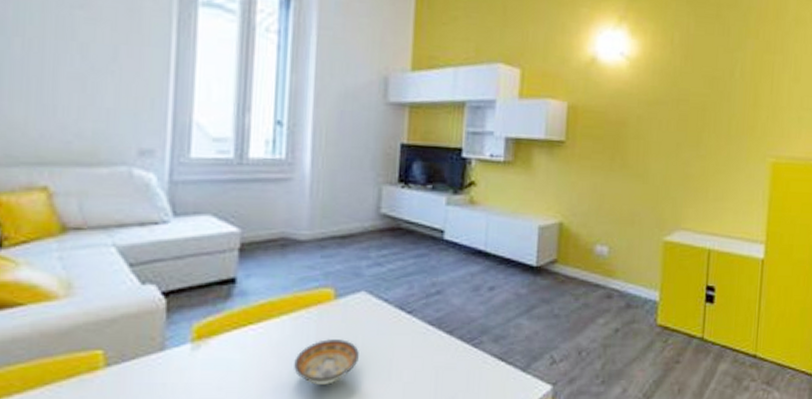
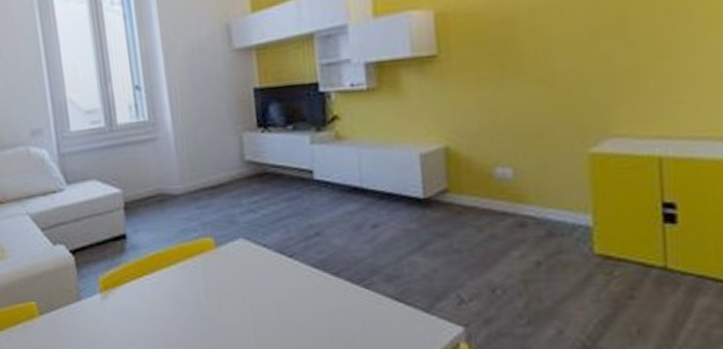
bowl: present [294,339,359,385] -> none [189,285,248,329]

